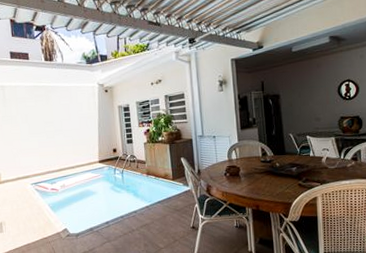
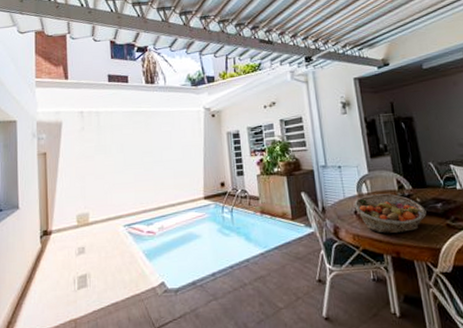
fruit basket: none [224,159,283,192] -> present [353,193,427,234]

